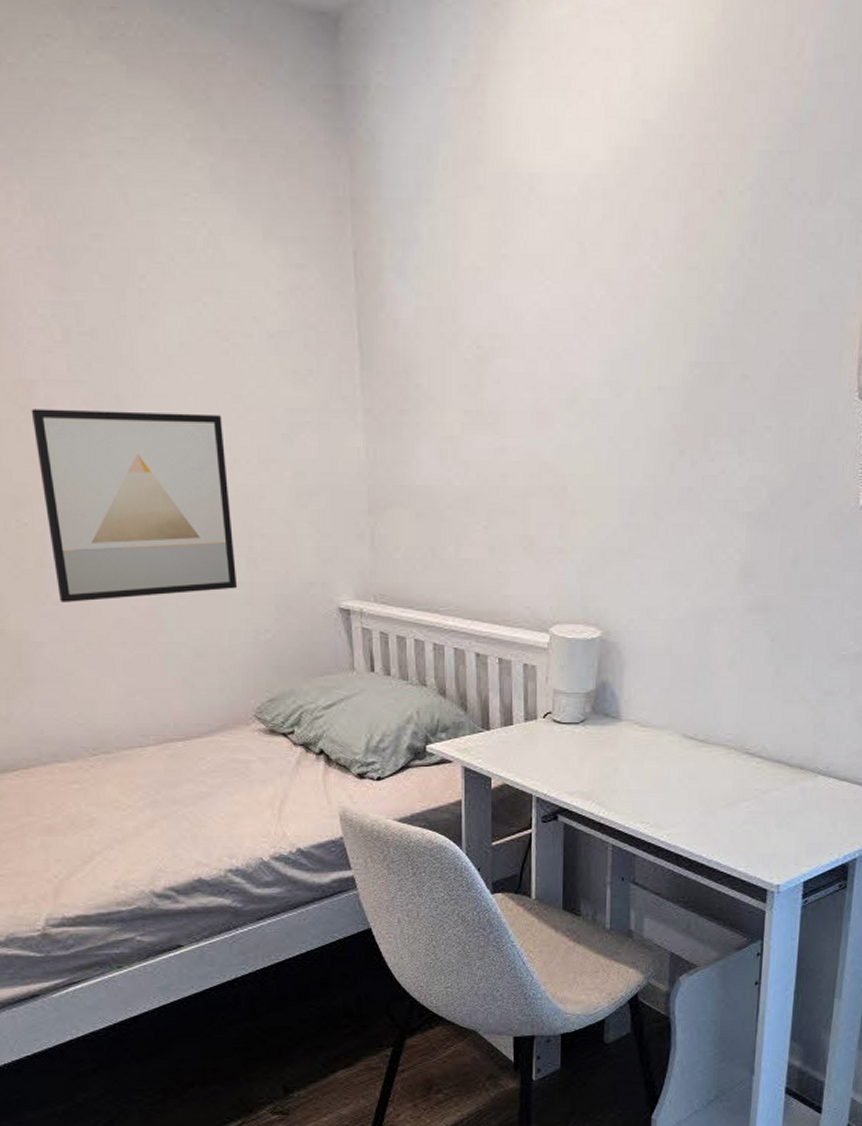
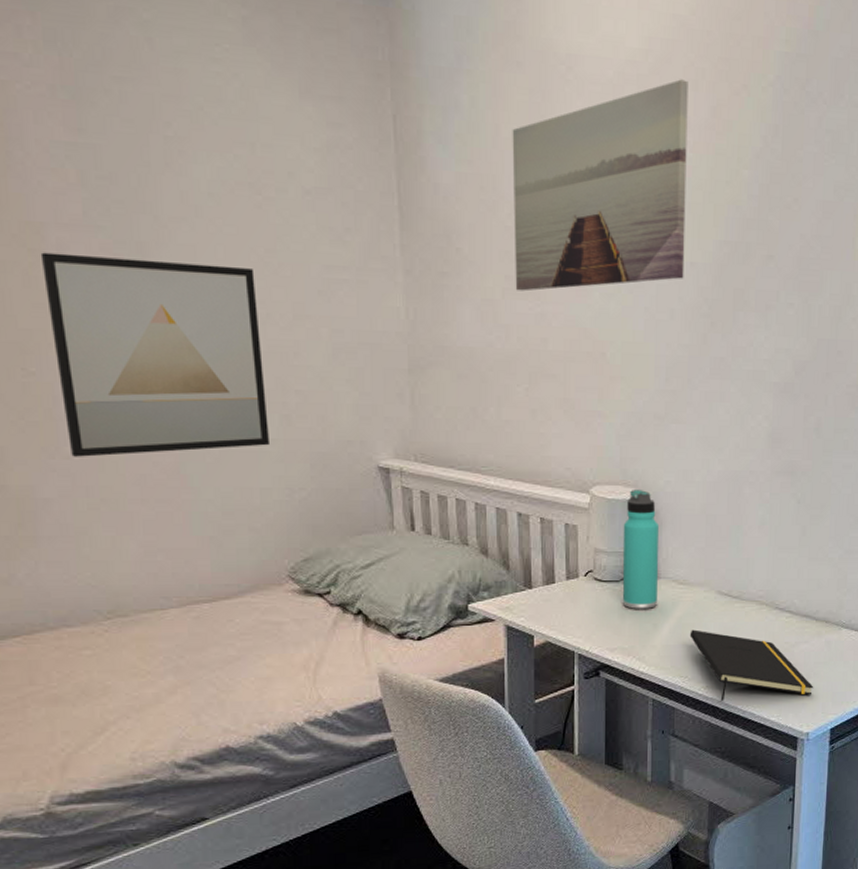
wall art: none [472,190,658,426] -> present [512,79,688,292]
thermos bottle: none [582,629,621,752] -> present [622,490,658,609]
notepad: none [652,774,786,849] -> present [689,629,814,701]

